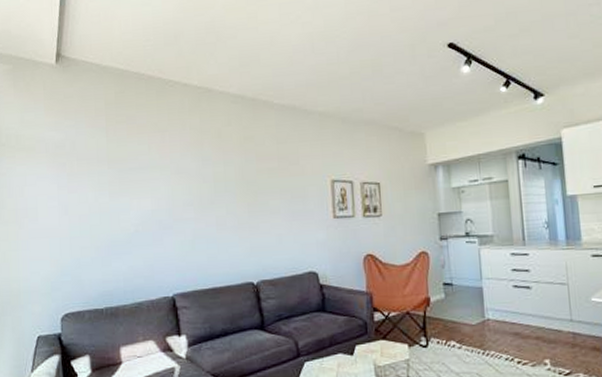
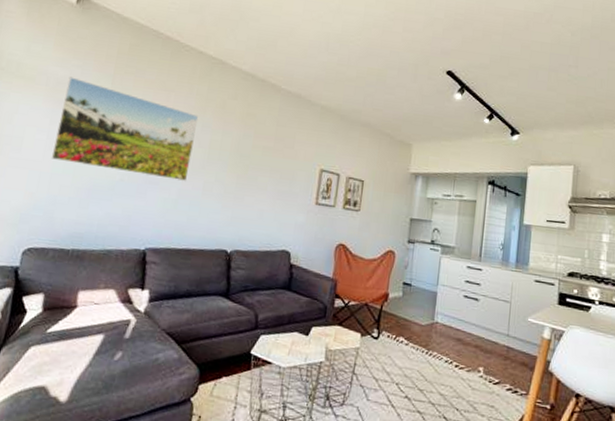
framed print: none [65,138,199,224] -> present [50,76,199,181]

